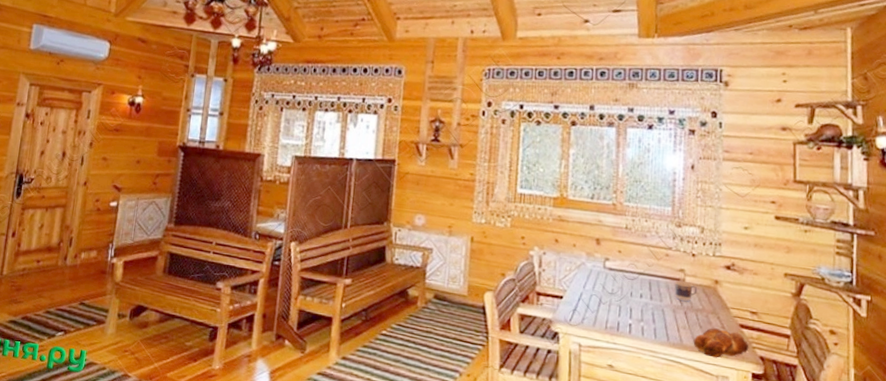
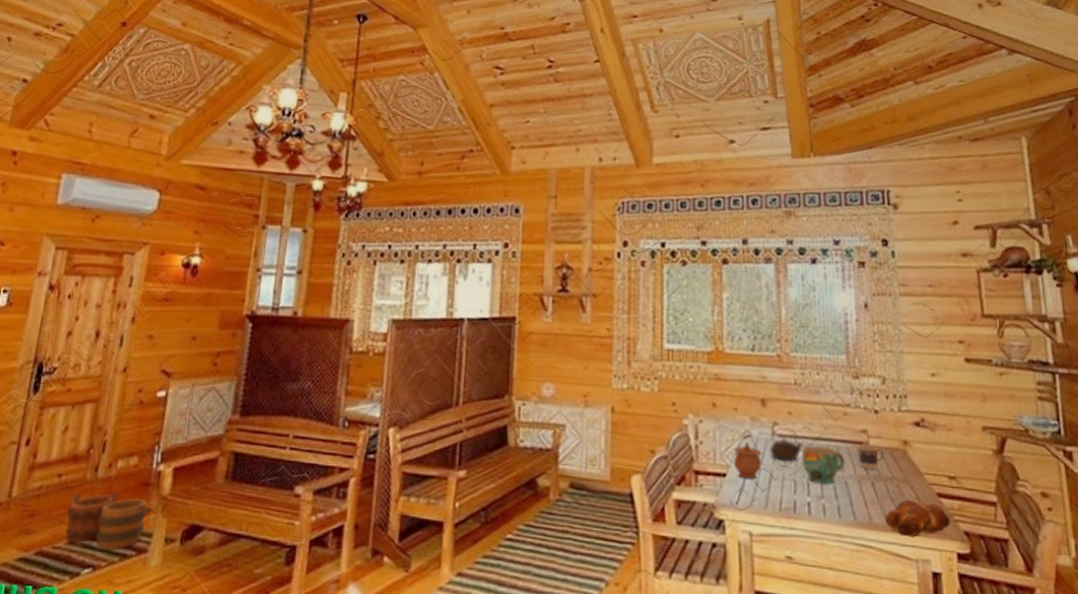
wooden bucket: none [43,275,83,312] -> present [65,492,119,543]
bucket: none [66,282,109,320] -> present [96,498,153,550]
teapot: none [570,266,594,302] -> present [733,434,762,479]
teapot: none [600,262,629,291] -> present [769,427,803,463]
cup: none [626,278,664,311] -> present [801,445,846,485]

